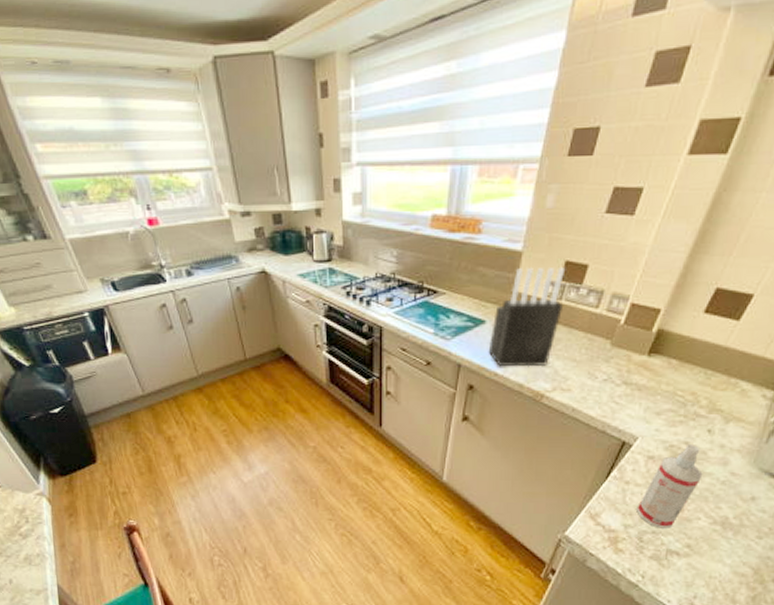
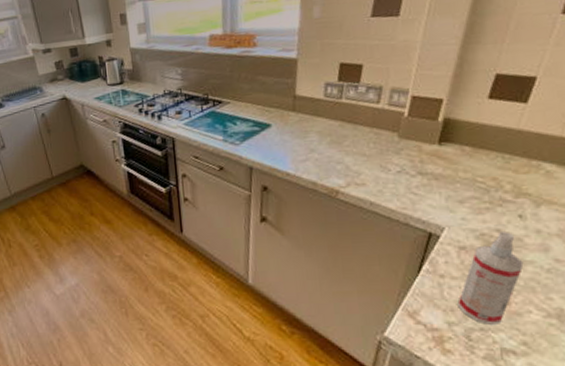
knife block: present [488,267,566,367] -> none [277,69,346,167]

